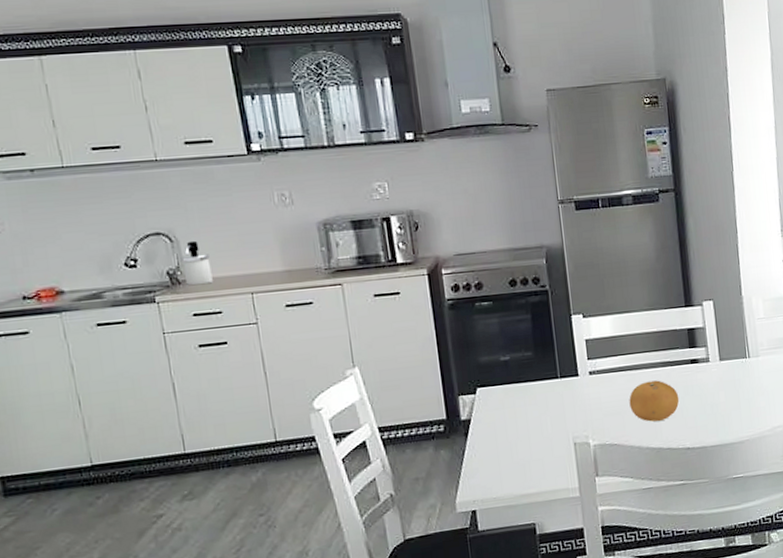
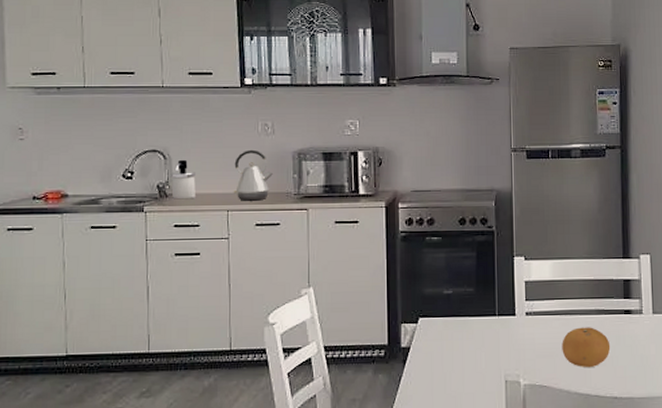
kettle: none [252,223,298,281] -> present [233,149,273,201]

